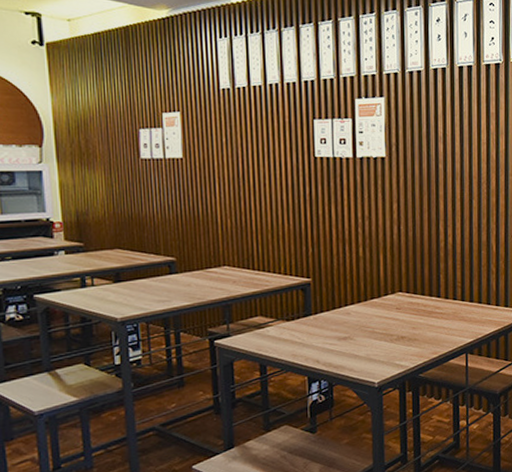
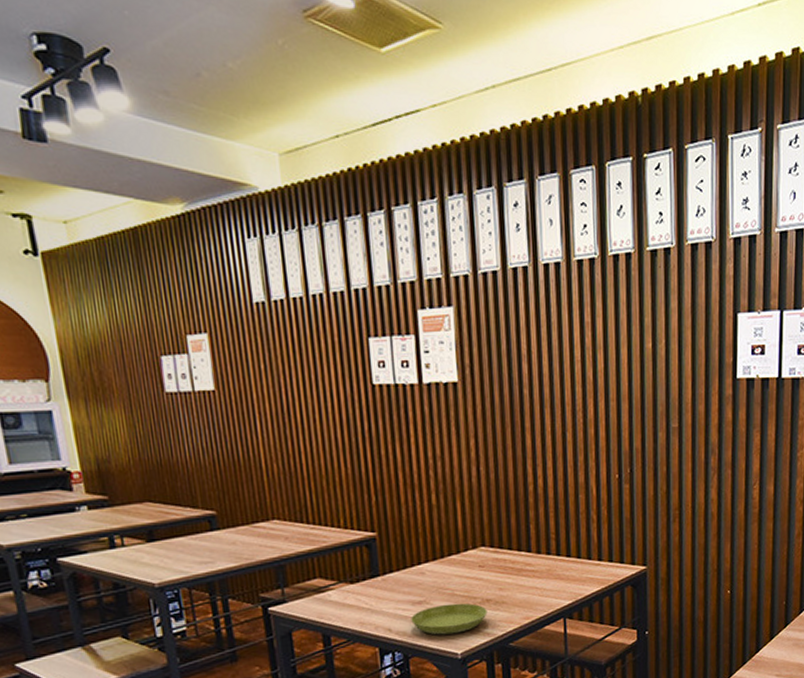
saucer: none [337,339,402,366] -> present [411,603,488,635]

